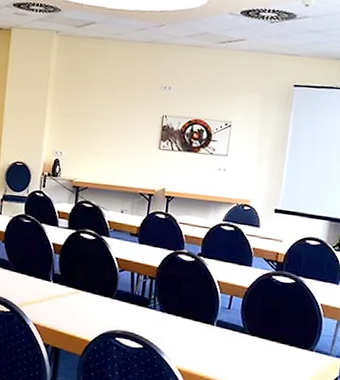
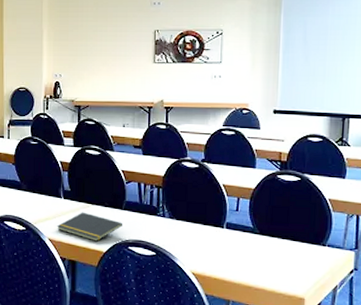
notepad: none [43,298,112,330] -> present [57,212,123,242]

